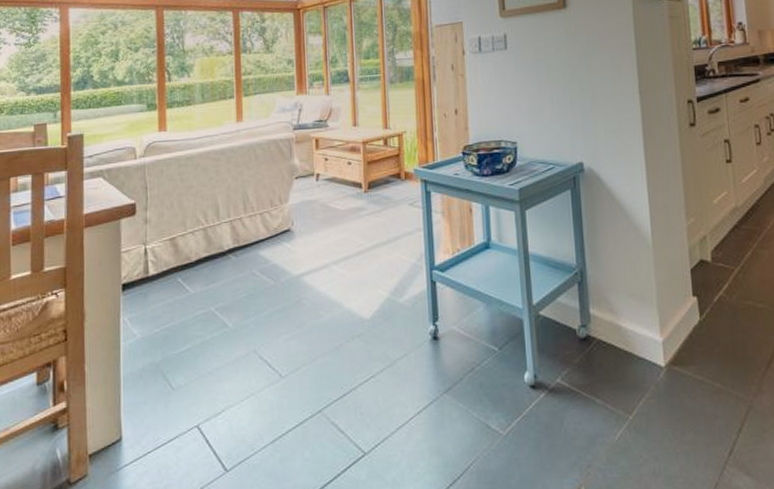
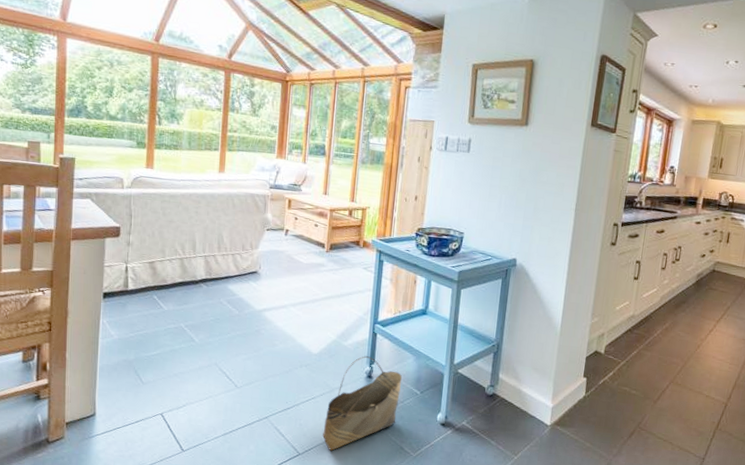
basket: none [389,312,476,444] -> present [322,356,403,451]

